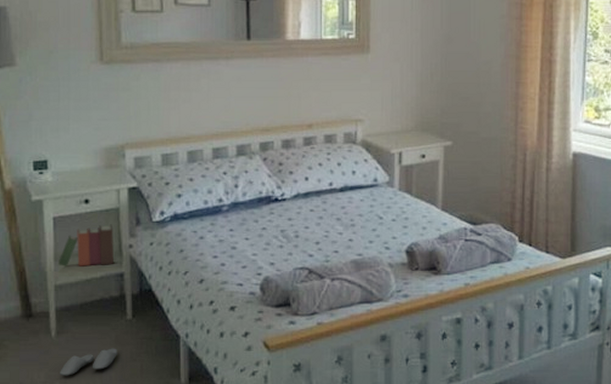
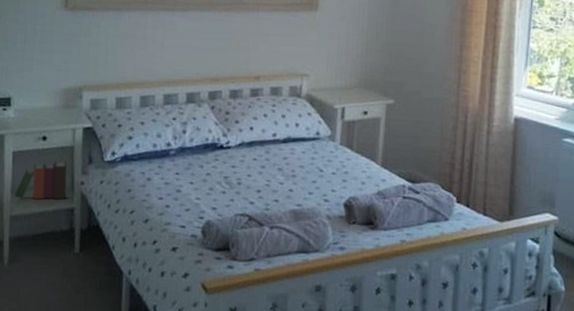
slippers: present [60,348,117,376] -> none [9,279,64,303]

